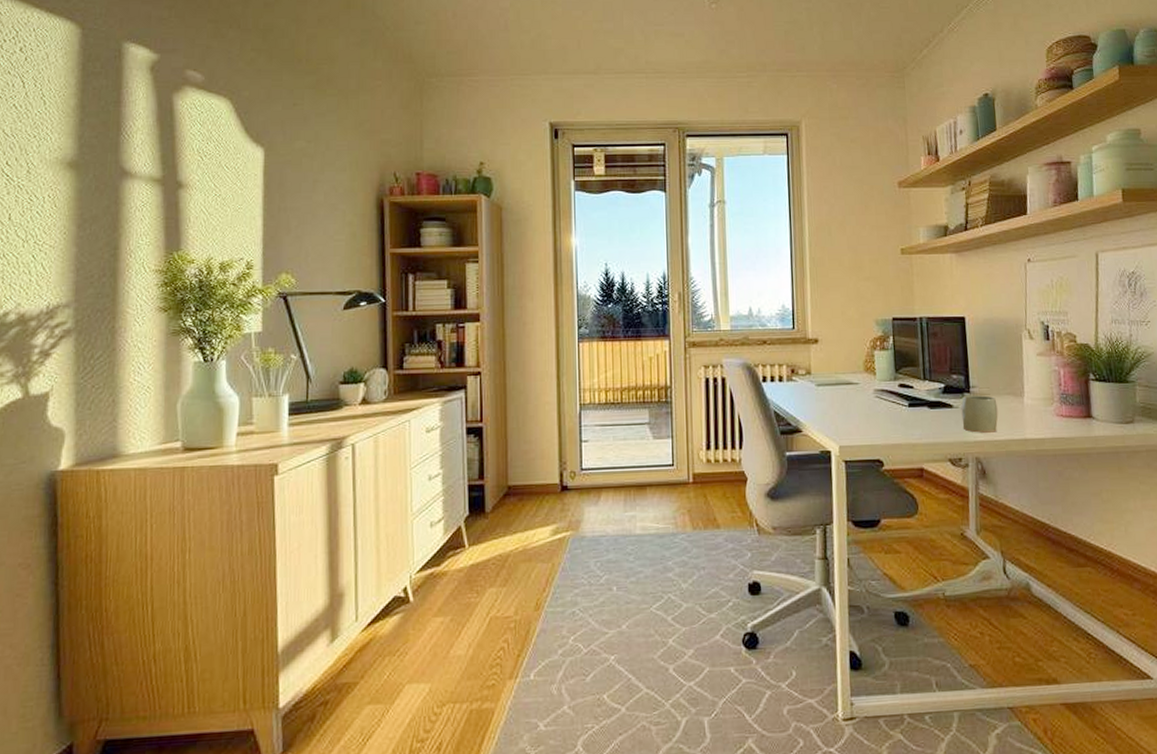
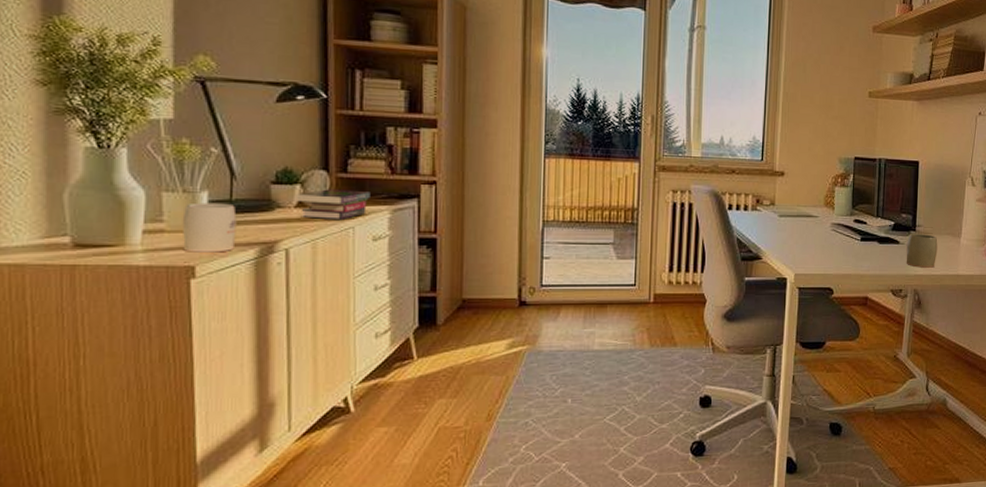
mug: none [267,404,312,451] -> present [182,202,237,253]
books: none [360,385,423,414] -> present [296,189,370,219]

